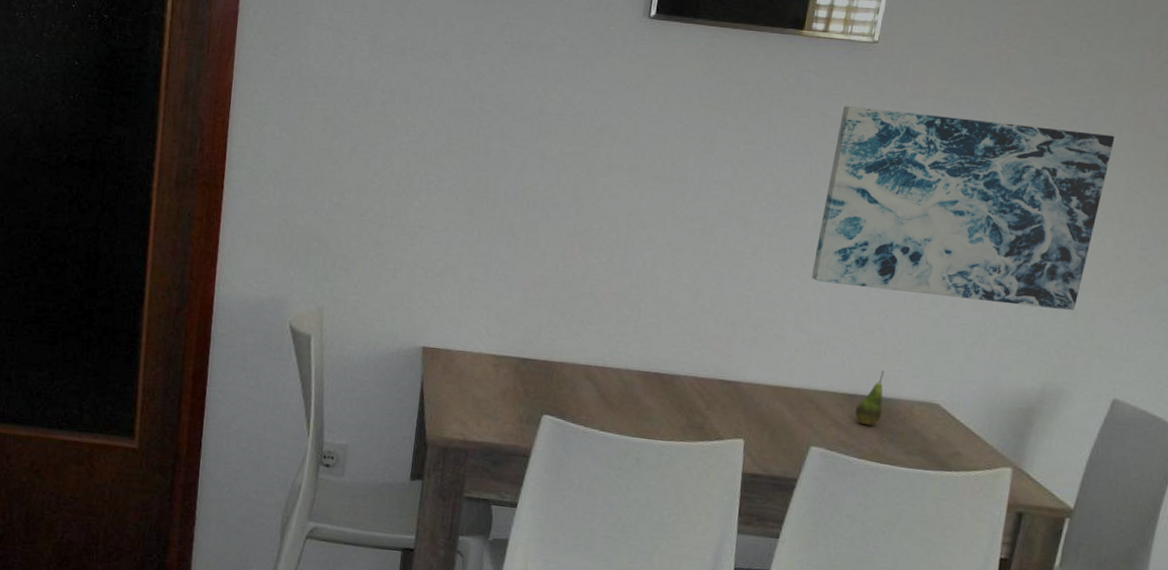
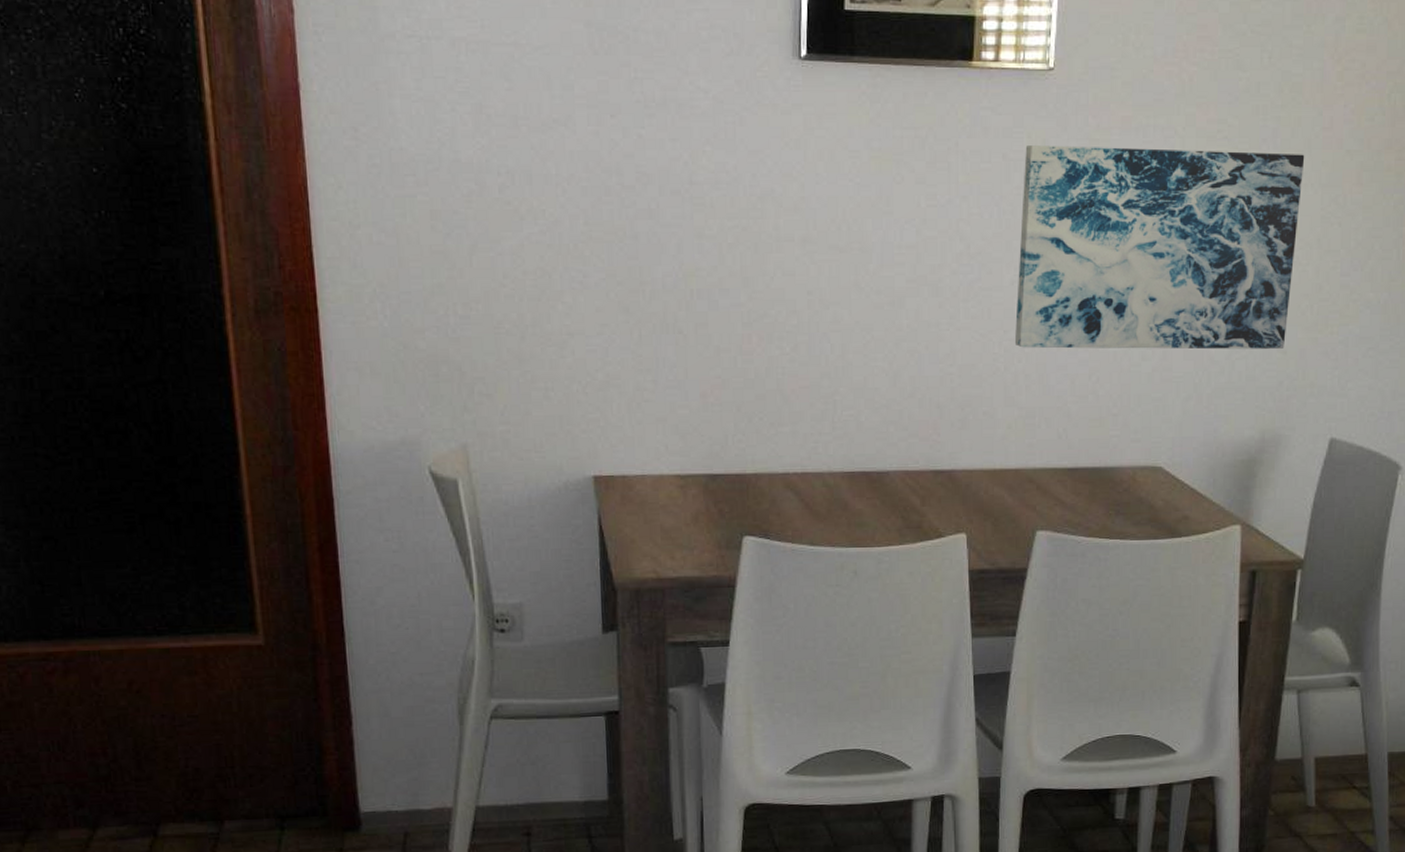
fruit: present [855,371,885,426] -> none [1078,438,1106,500]

